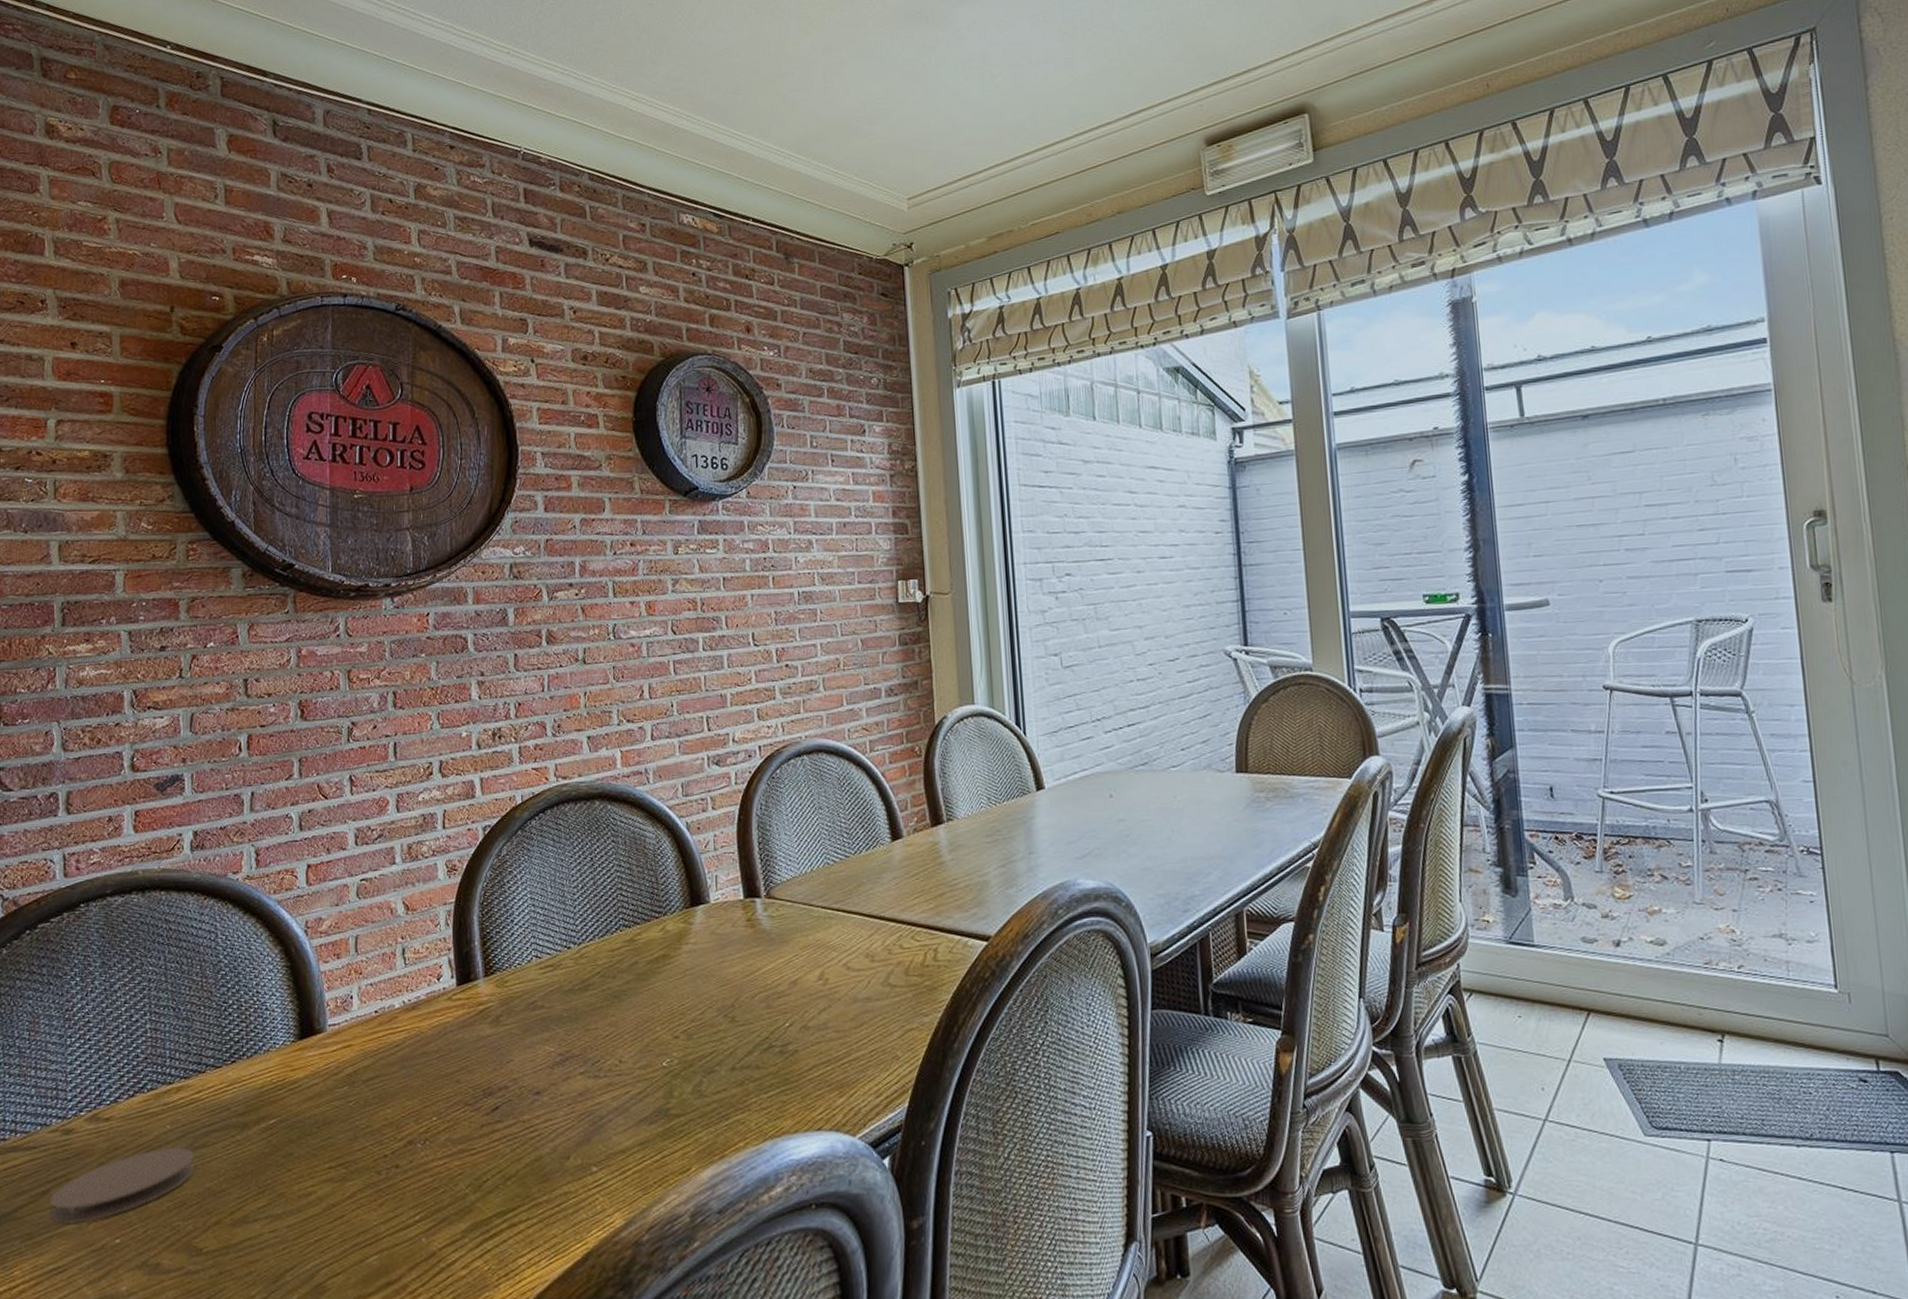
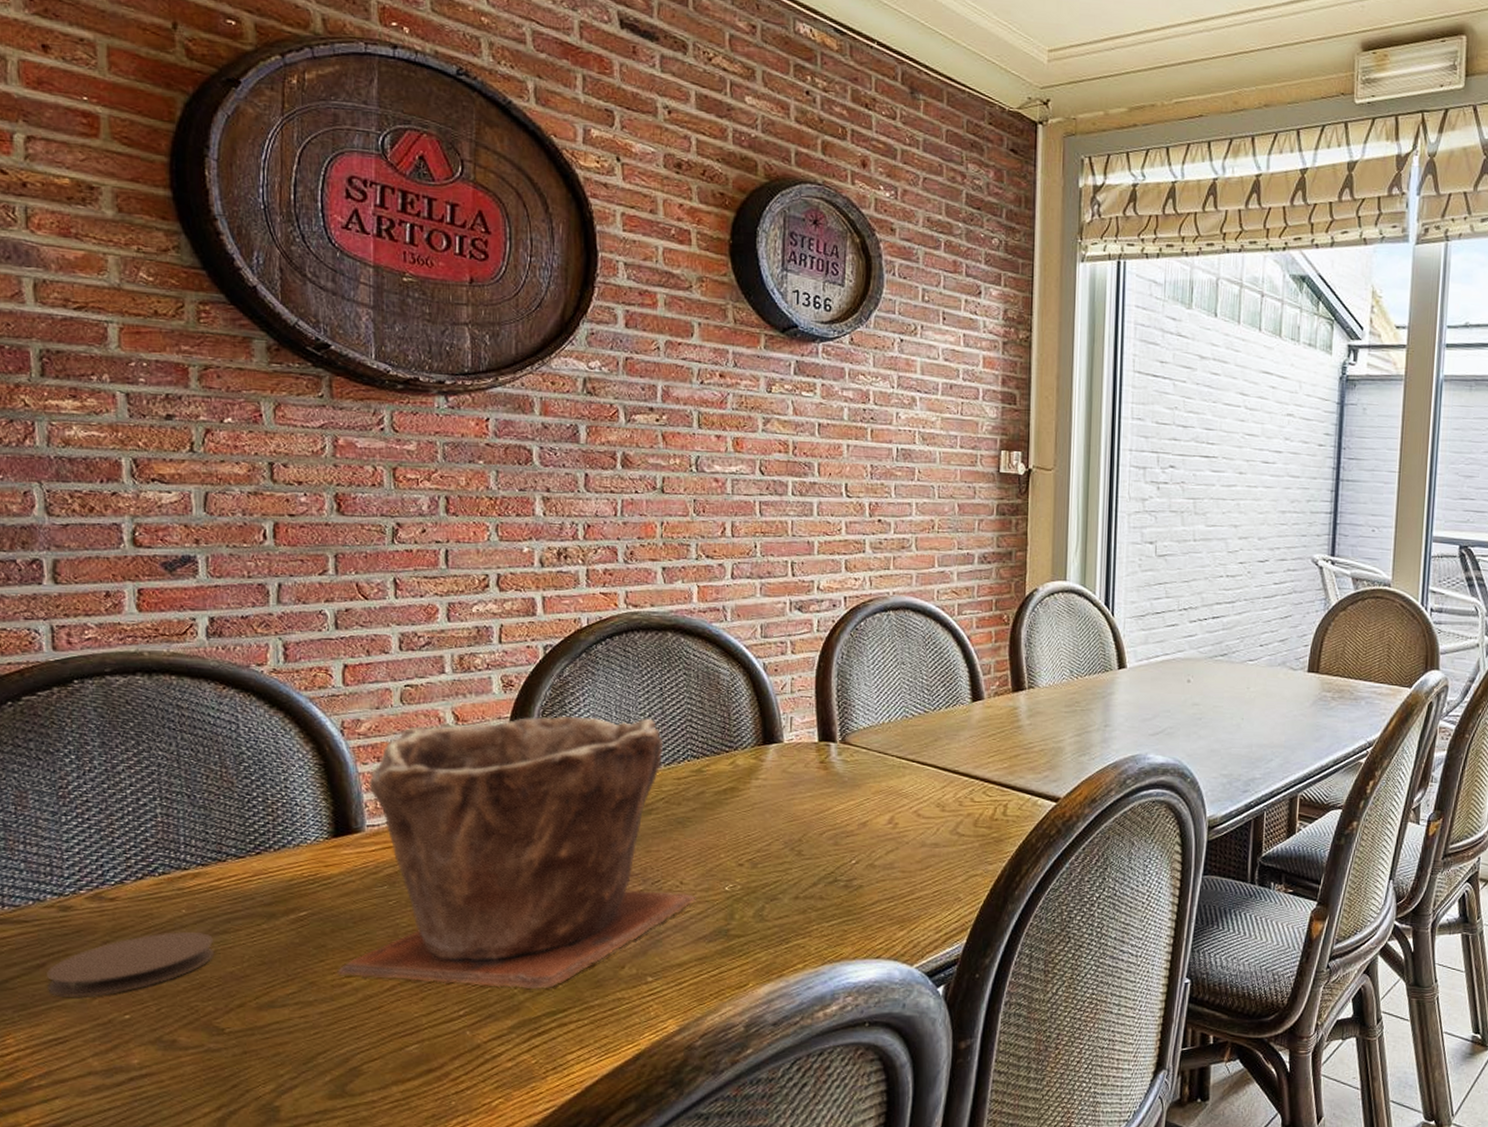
plant pot: none [303,890,635,1189] -> present [337,715,696,990]

